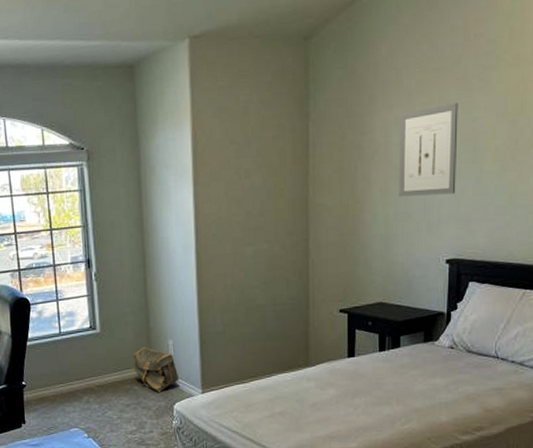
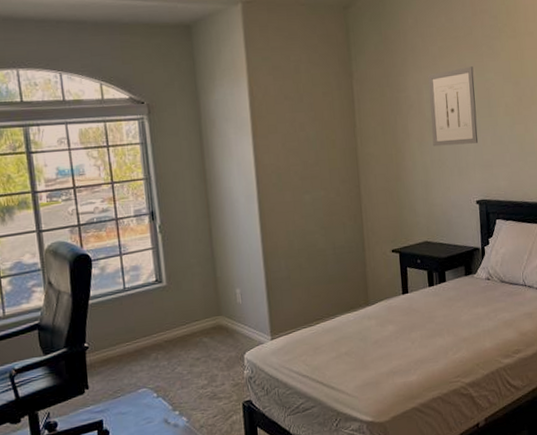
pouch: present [133,347,179,392] -> none [202,297,249,343]

